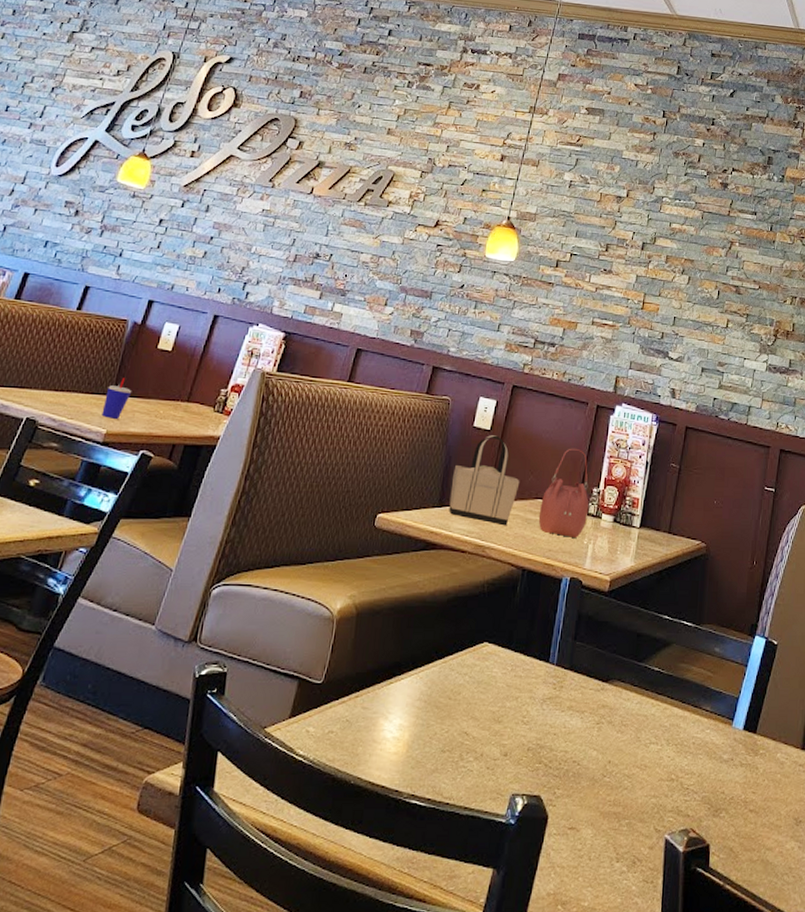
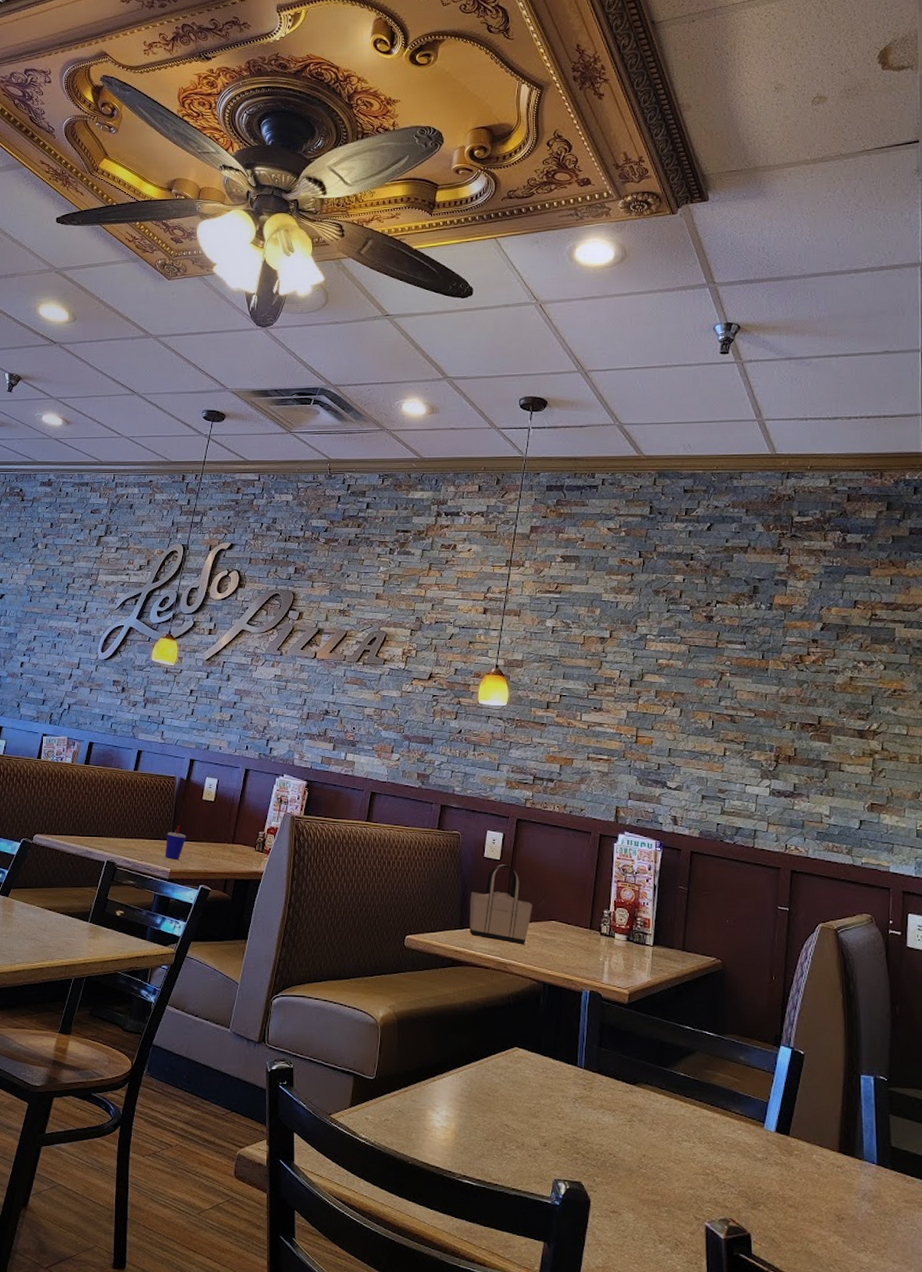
handbag: present [538,448,589,538] -> none [554,874,602,955]

